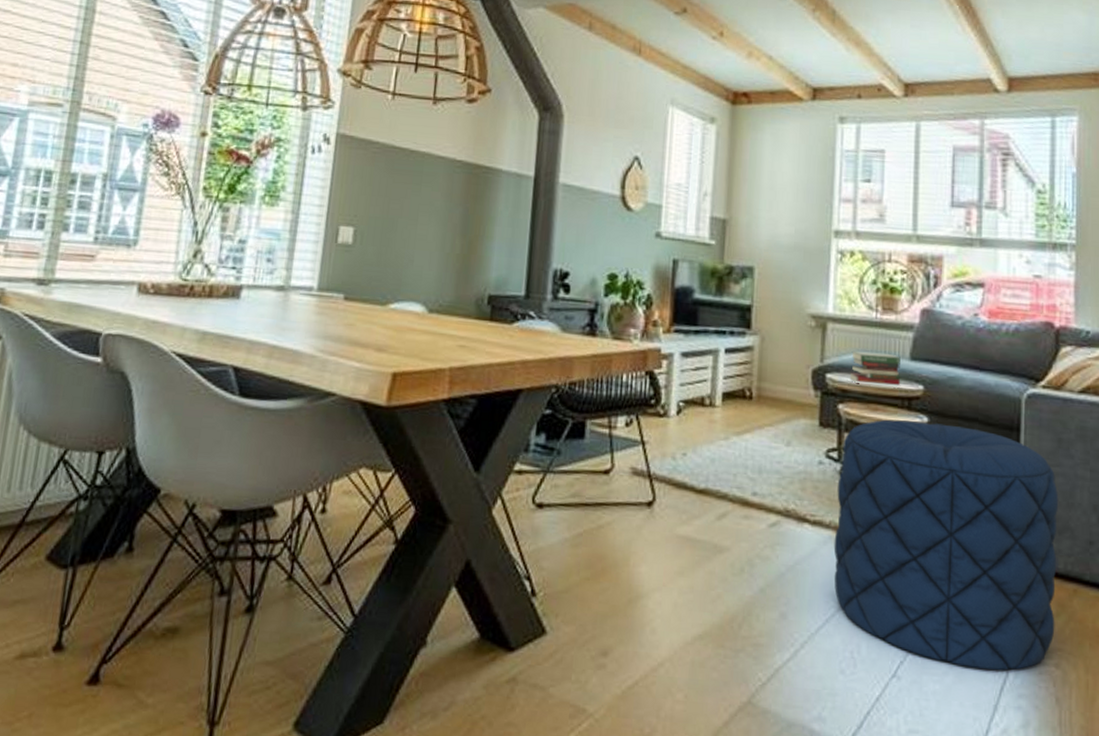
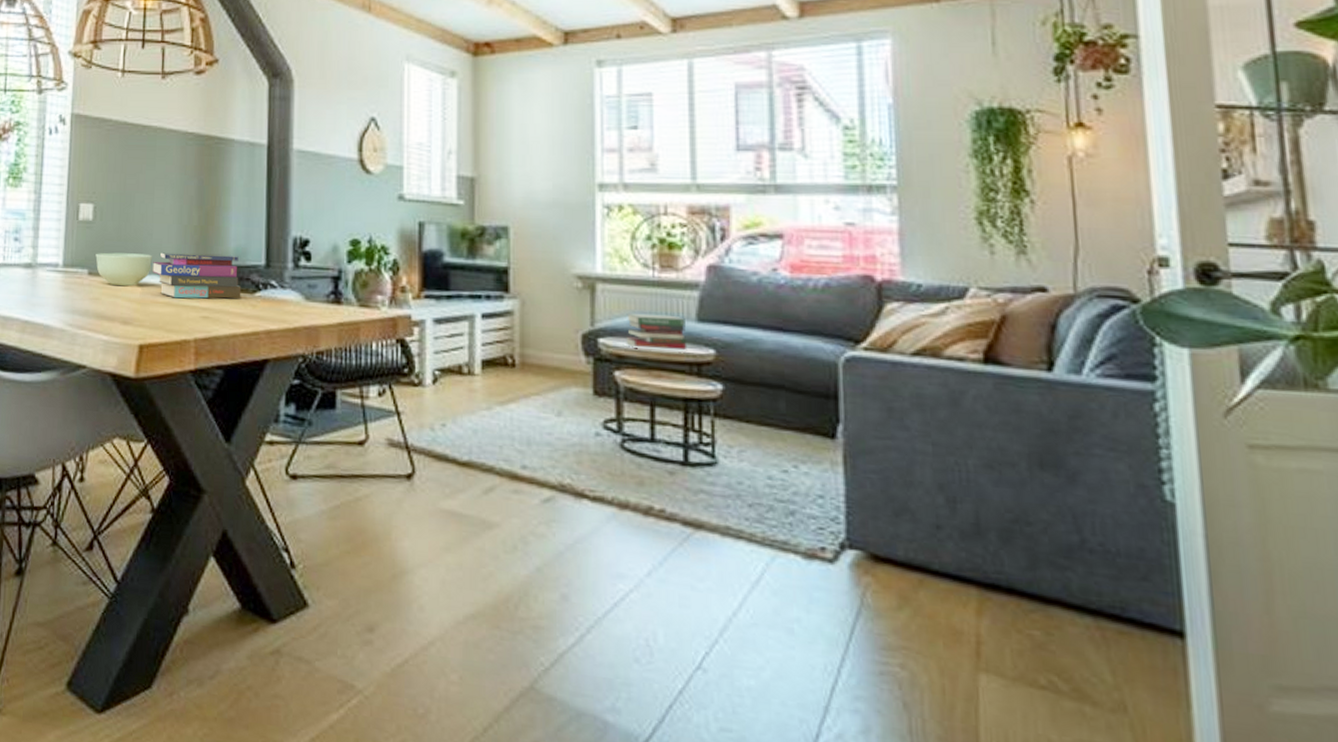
bowl: none [352,277,413,313] -> present [95,252,153,287]
books: none [411,279,500,329] -> present [153,252,242,299]
pouf: present [833,419,1059,671] -> none [618,387,897,669]

